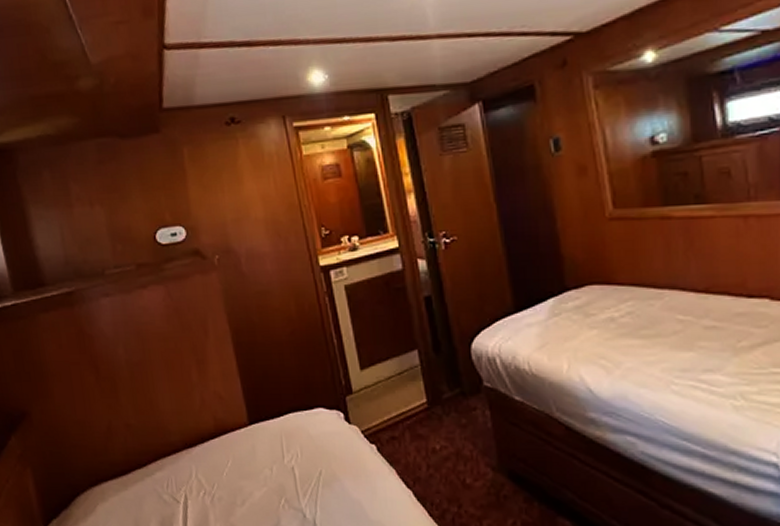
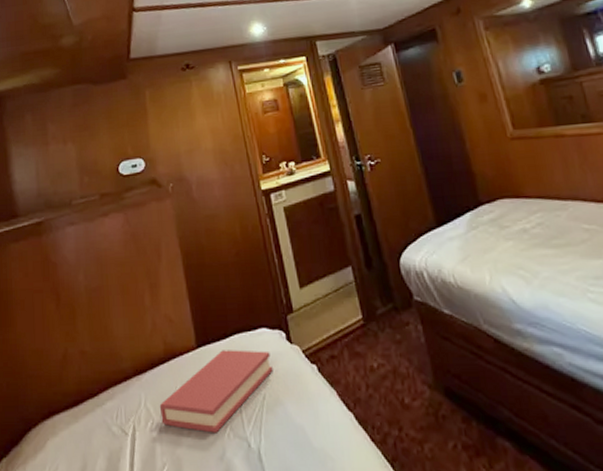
hardback book: none [211,428,330,504] -> present [159,350,273,433]

